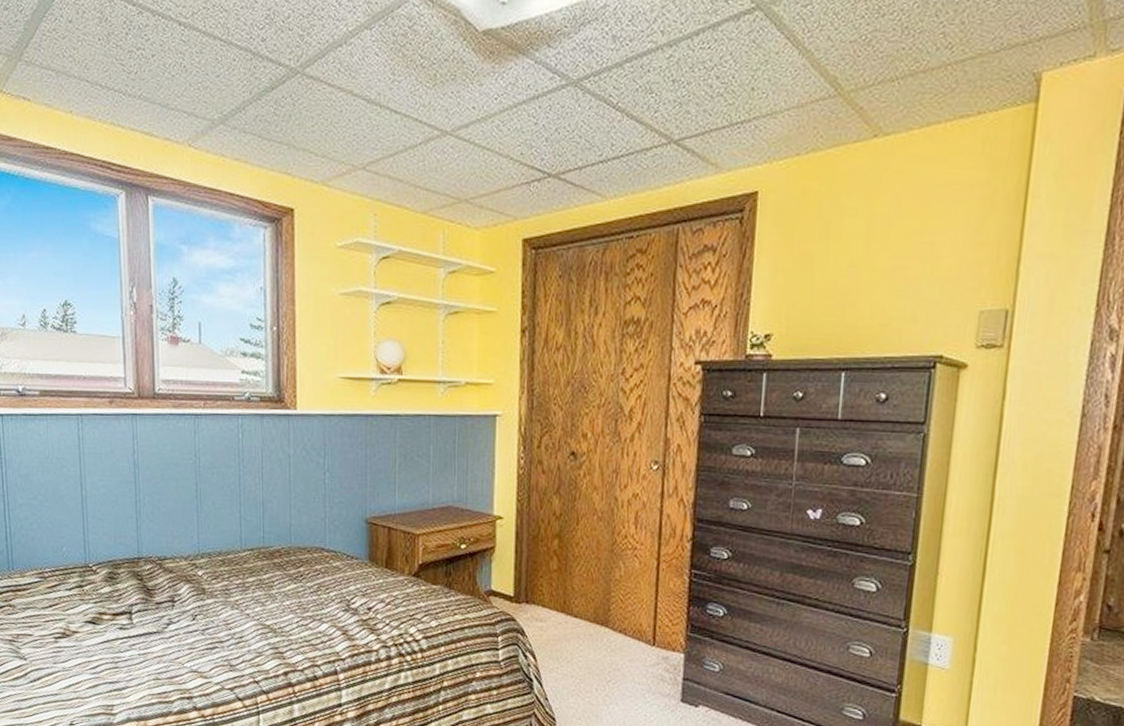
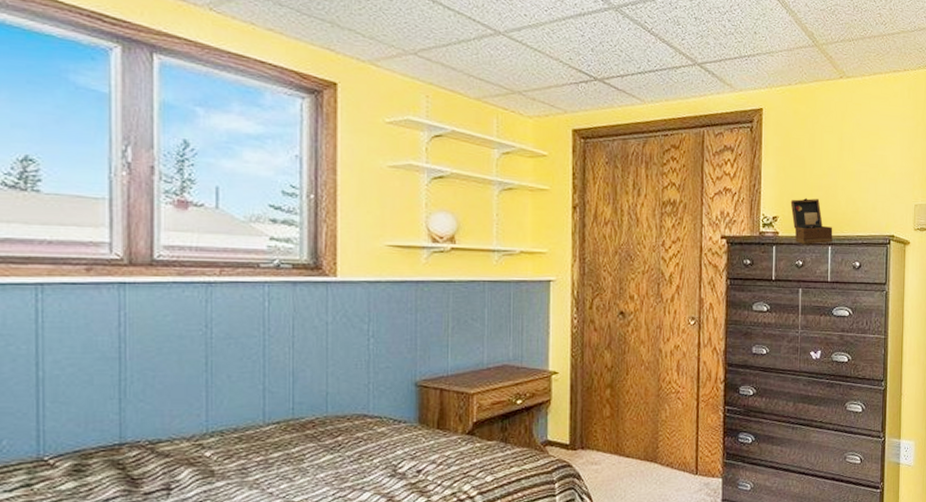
wooden box: none [790,309,850,370] -> present [790,198,833,244]

